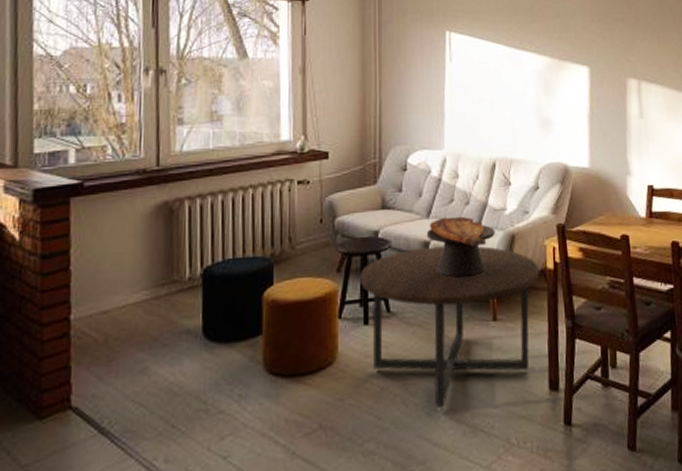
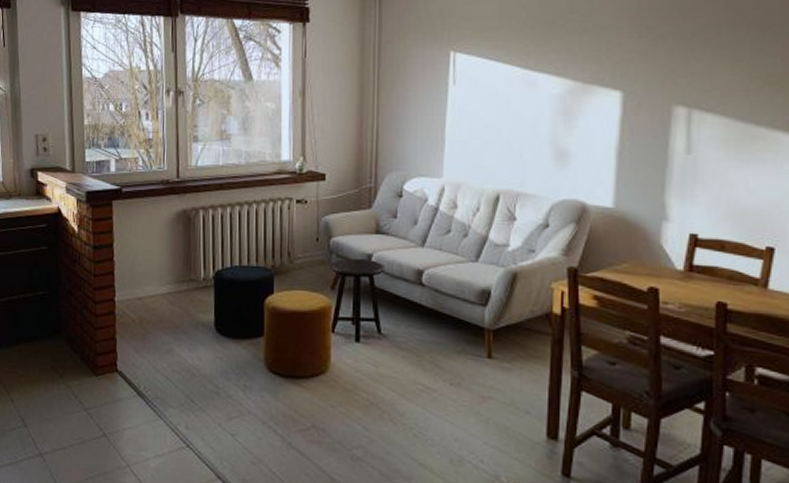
coffee table: present [360,246,539,412] -> none [353,275,543,436]
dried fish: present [426,216,495,279] -> none [420,247,495,312]

